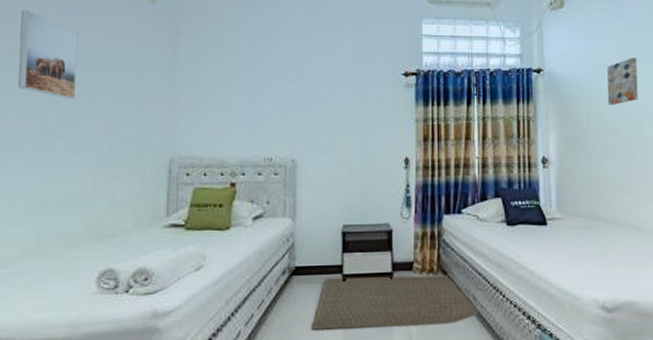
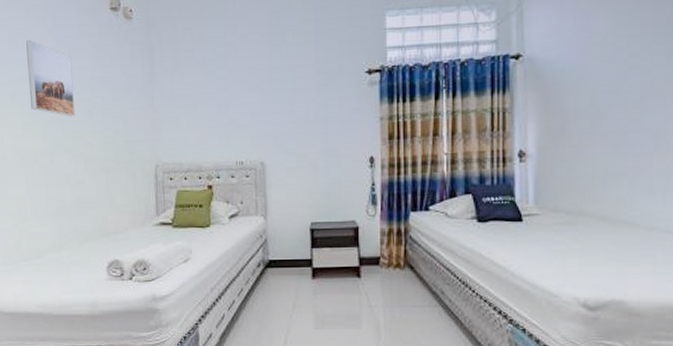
rug: present [312,275,479,330] -> none [286,270,447,317]
wall art: present [607,58,638,105] -> none [600,32,642,90]

